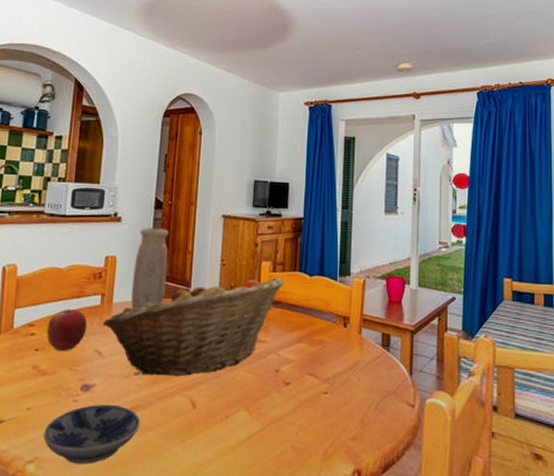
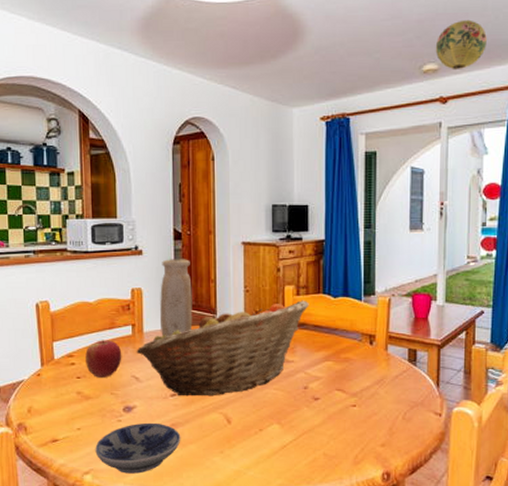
paper lantern: none [409,28,455,71] -> present [435,19,488,71]

